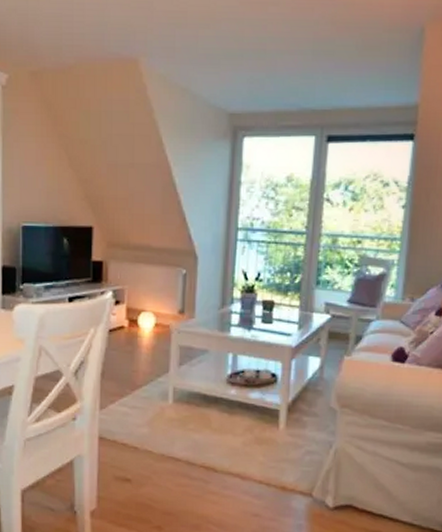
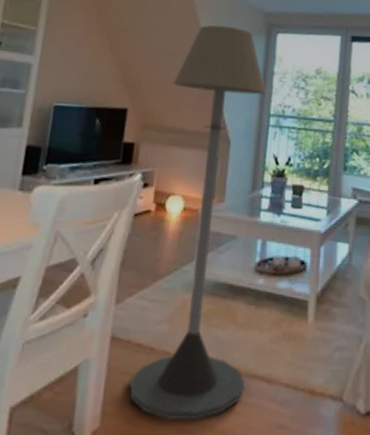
floor lamp: none [118,131,233,506] -> present [129,25,266,421]

